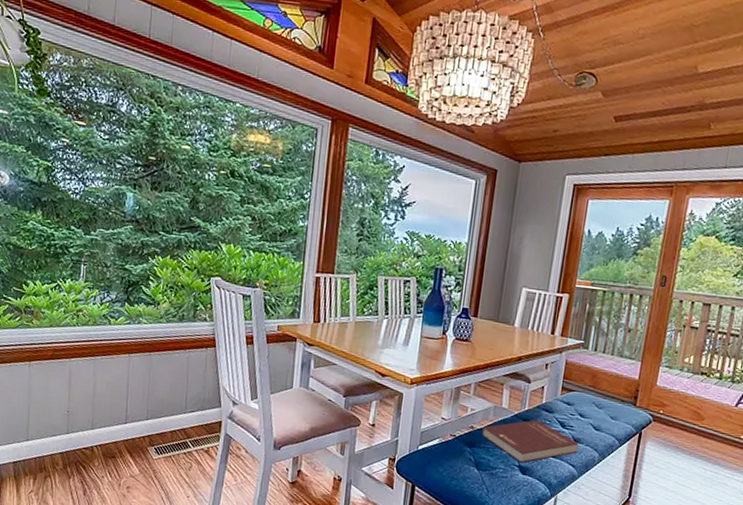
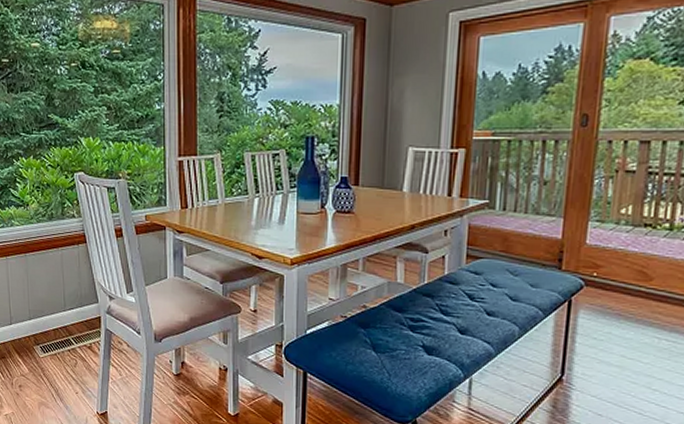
book: present [481,420,579,463] -> none [375,294,494,343]

